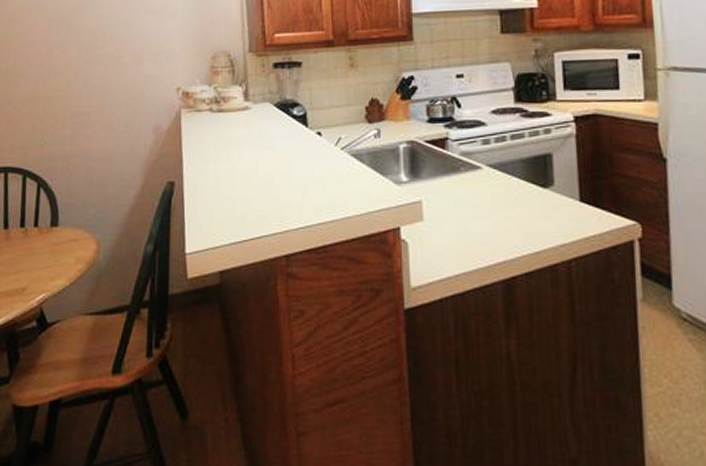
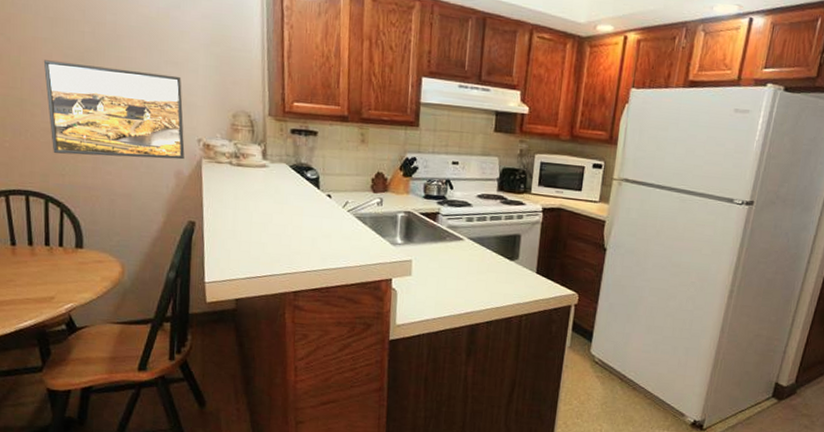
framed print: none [29,24,163,124] -> present [43,60,185,160]

